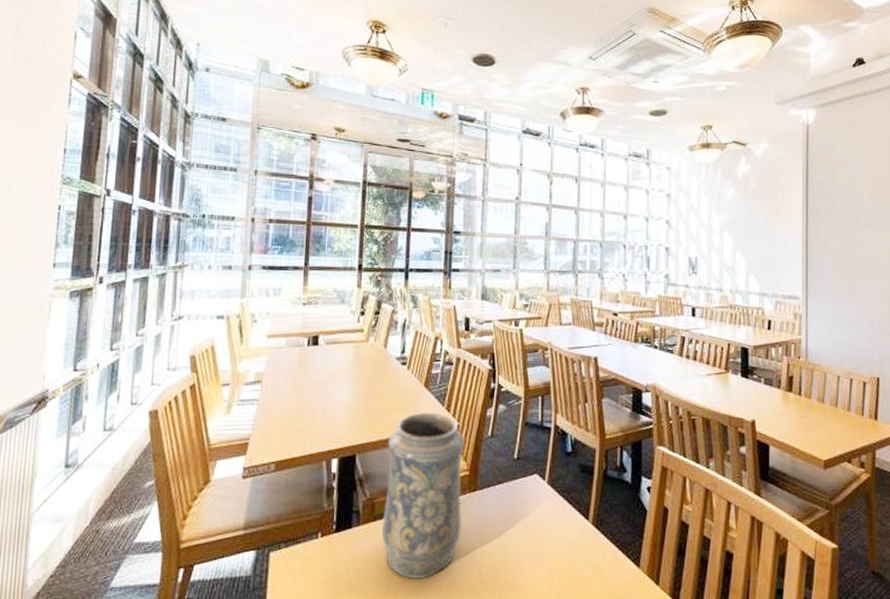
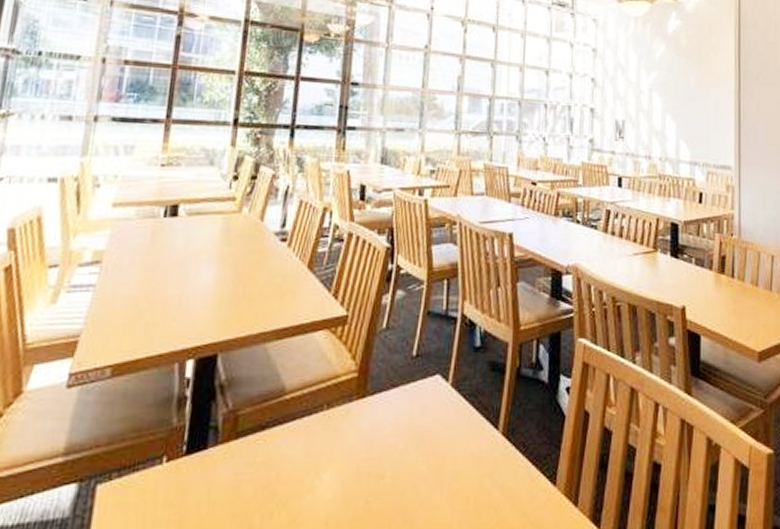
decorative vase: present [381,412,465,579] -> none [244,300,354,512]

